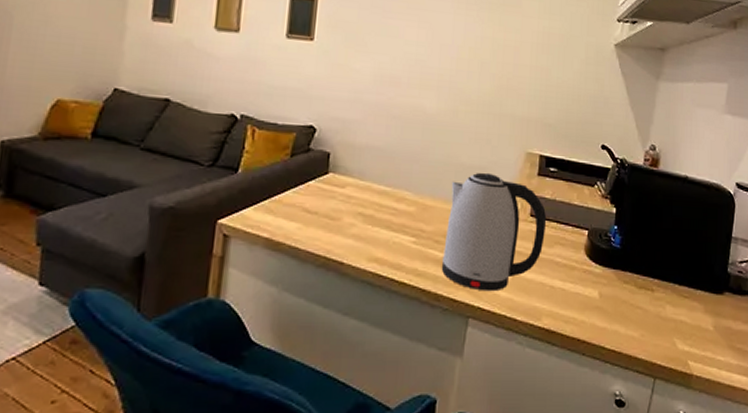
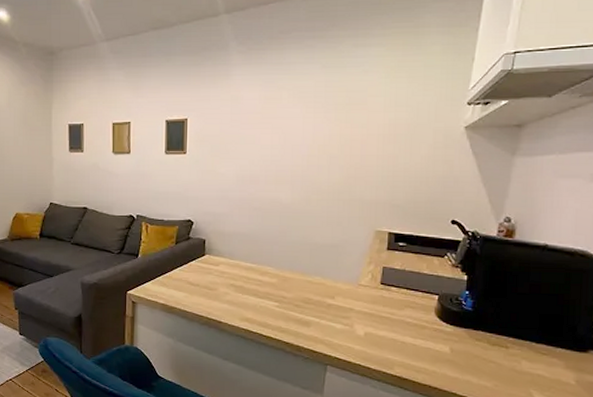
kettle: present [441,172,547,292] -> none [301,249,397,345]

